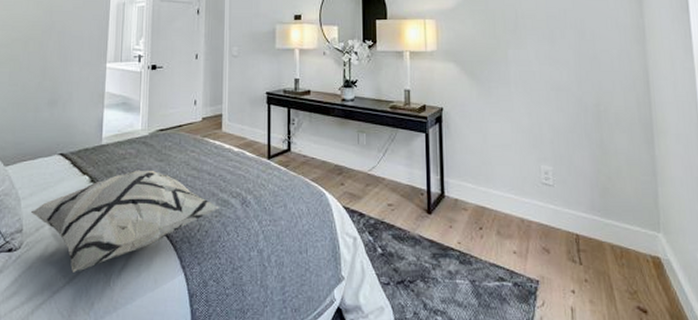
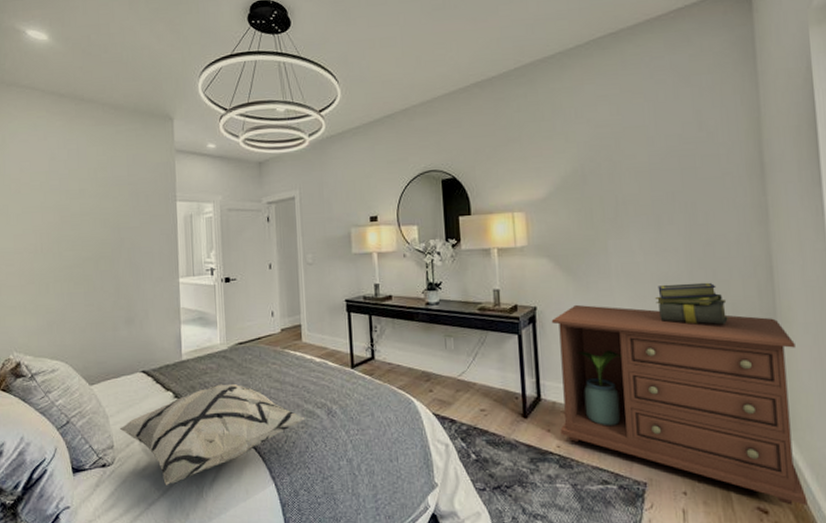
dresser: none [456,107,681,305] -> present [551,304,808,505]
stack of books: none [549,92,613,132] -> present [655,282,730,325]

